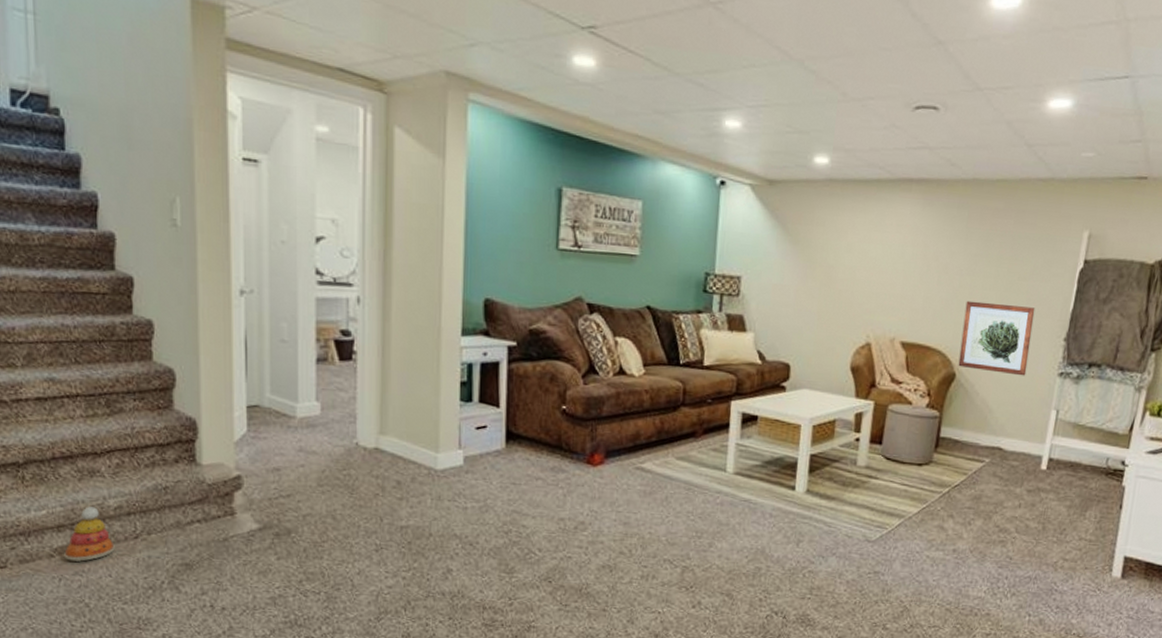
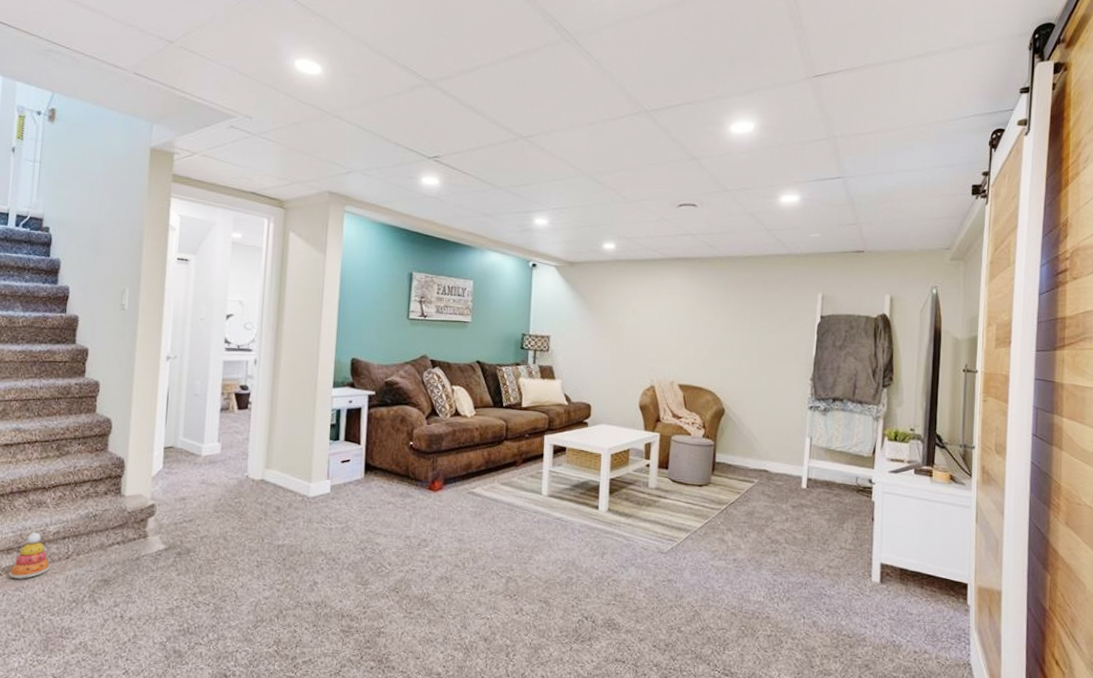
wall art: present [958,300,1036,376] -> none [726,350,785,410]

